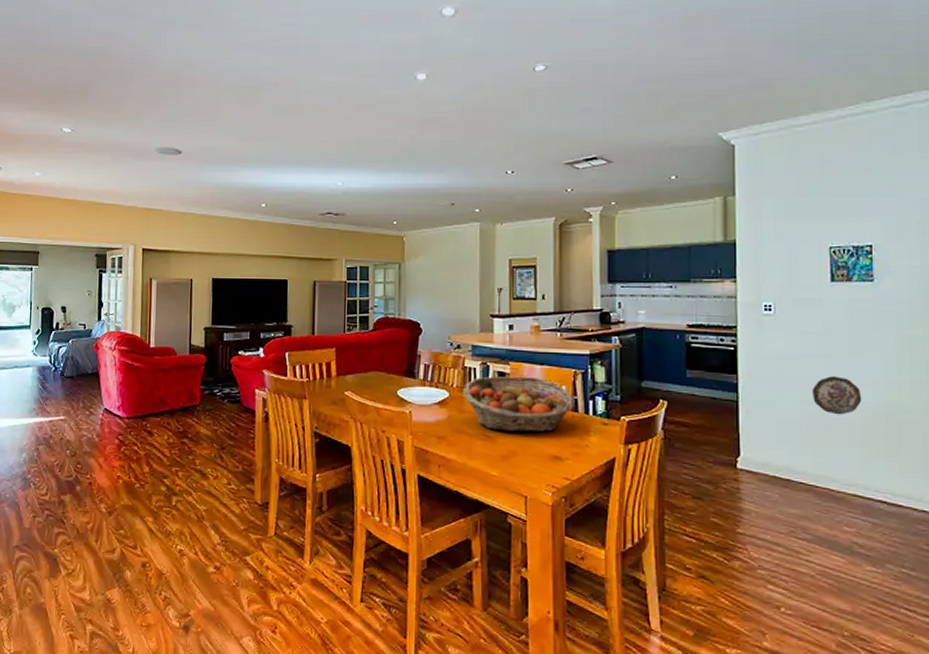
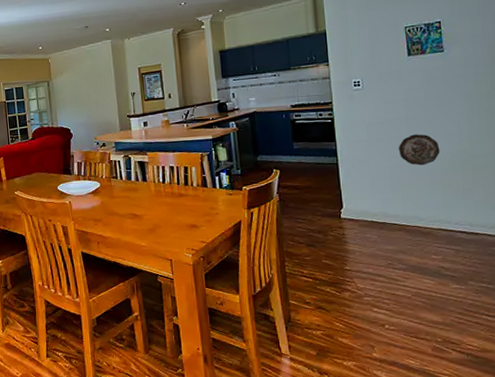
fruit basket: present [464,376,575,432] -> none [112,163,204,210]

